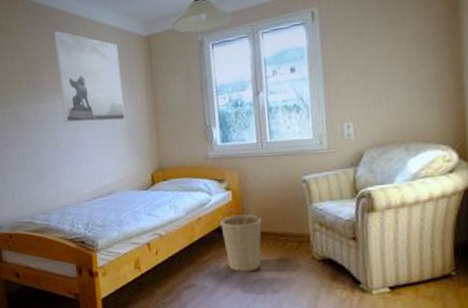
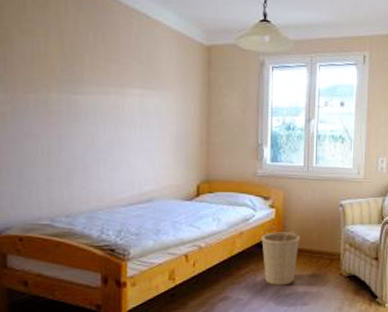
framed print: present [54,30,126,123] -> none [103,19,175,127]

